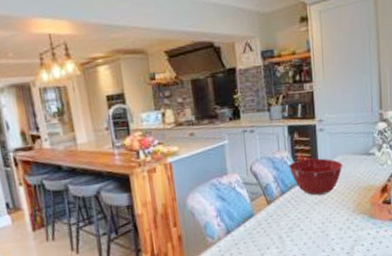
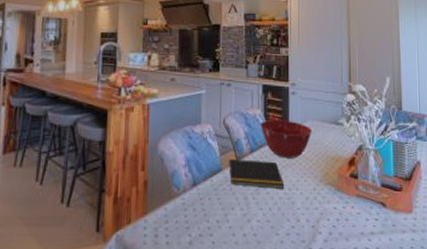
notepad: none [259,199,318,228] -> present [227,159,285,189]

